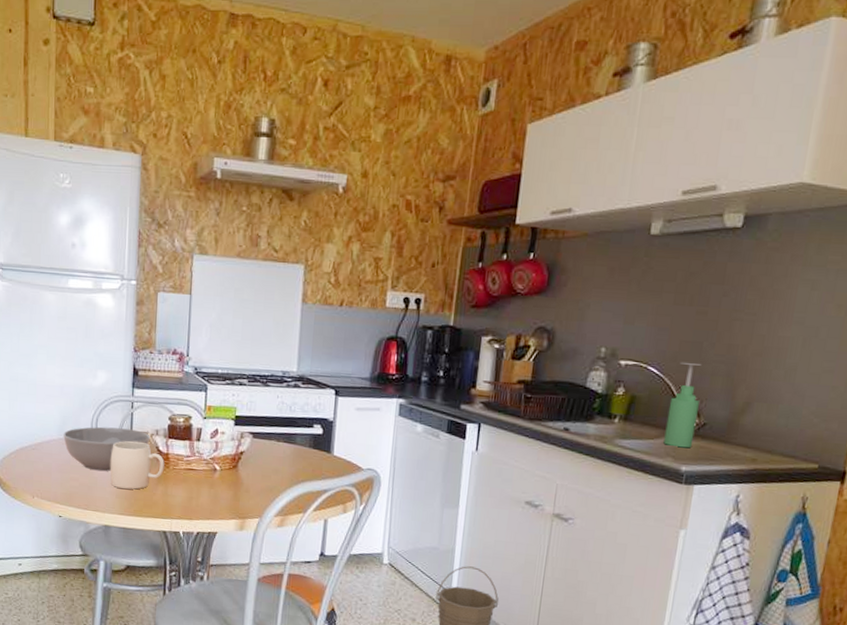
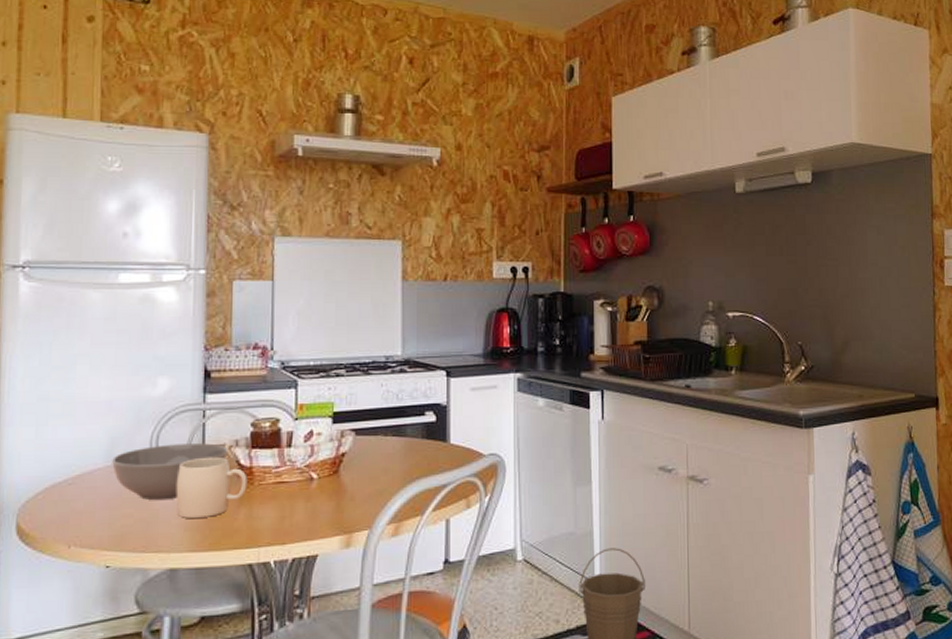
soap dispenser: present [663,361,702,449] -> none [778,308,806,392]

